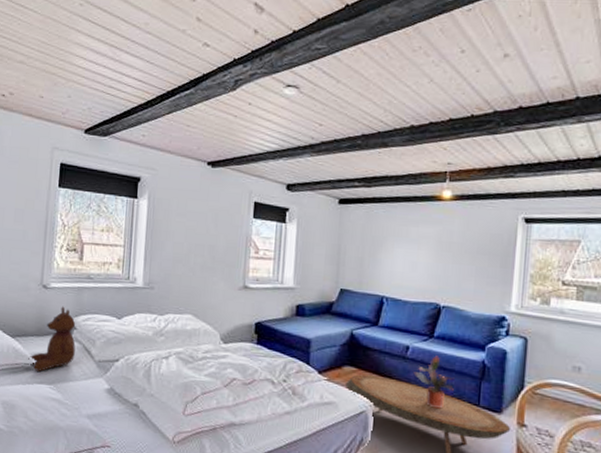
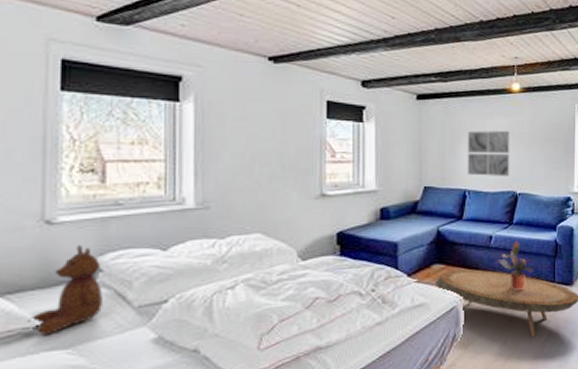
wall art: none [386,237,437,288] -> present [467,131,510,177]

